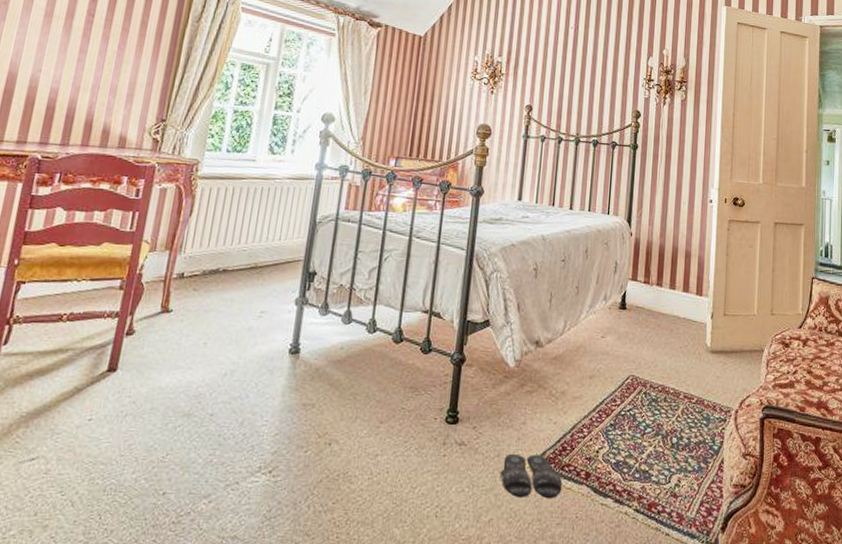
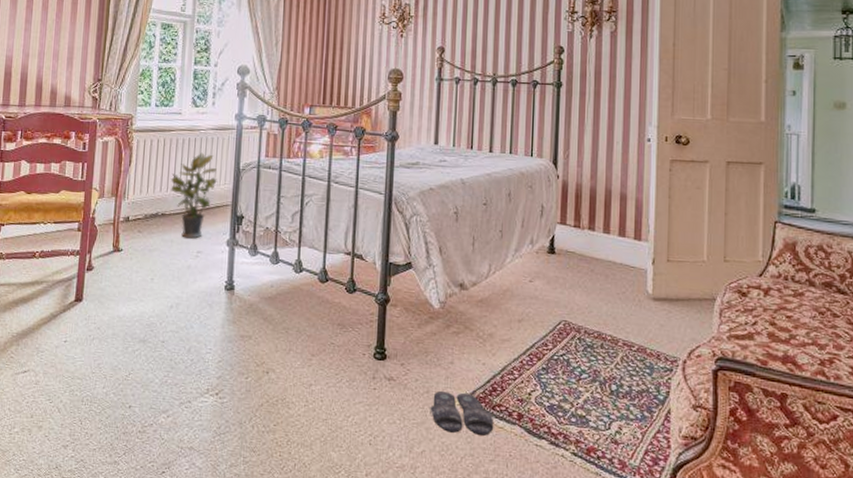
potted plant: none [236,203,290,297] -> present [170,152,217,239]

